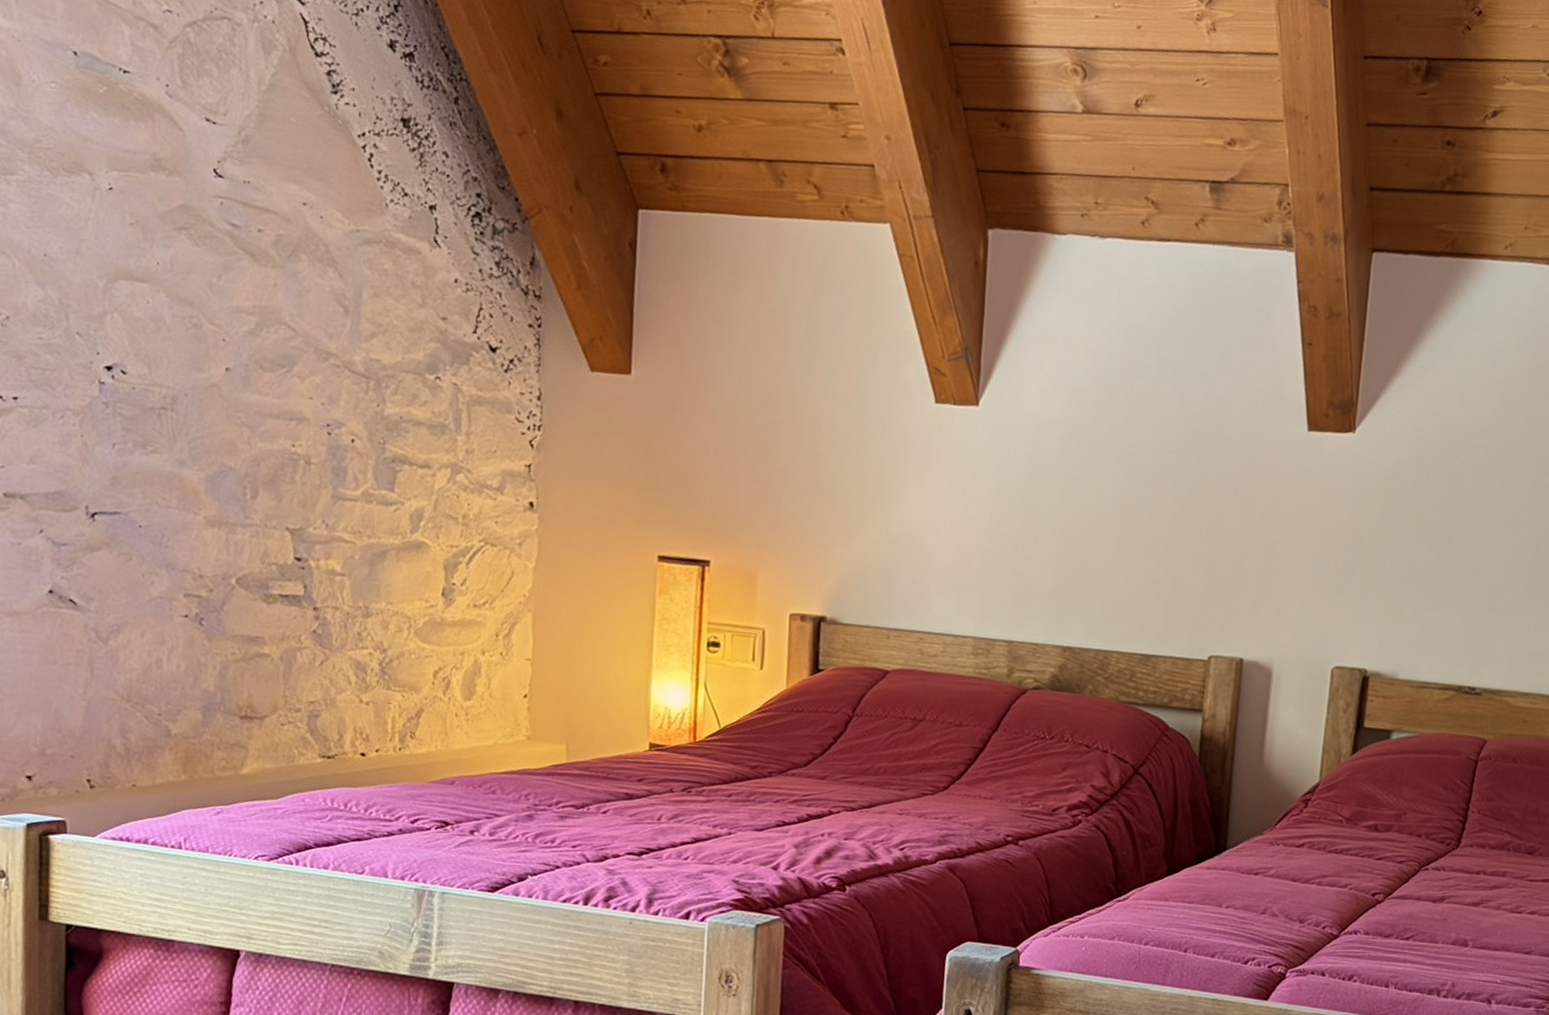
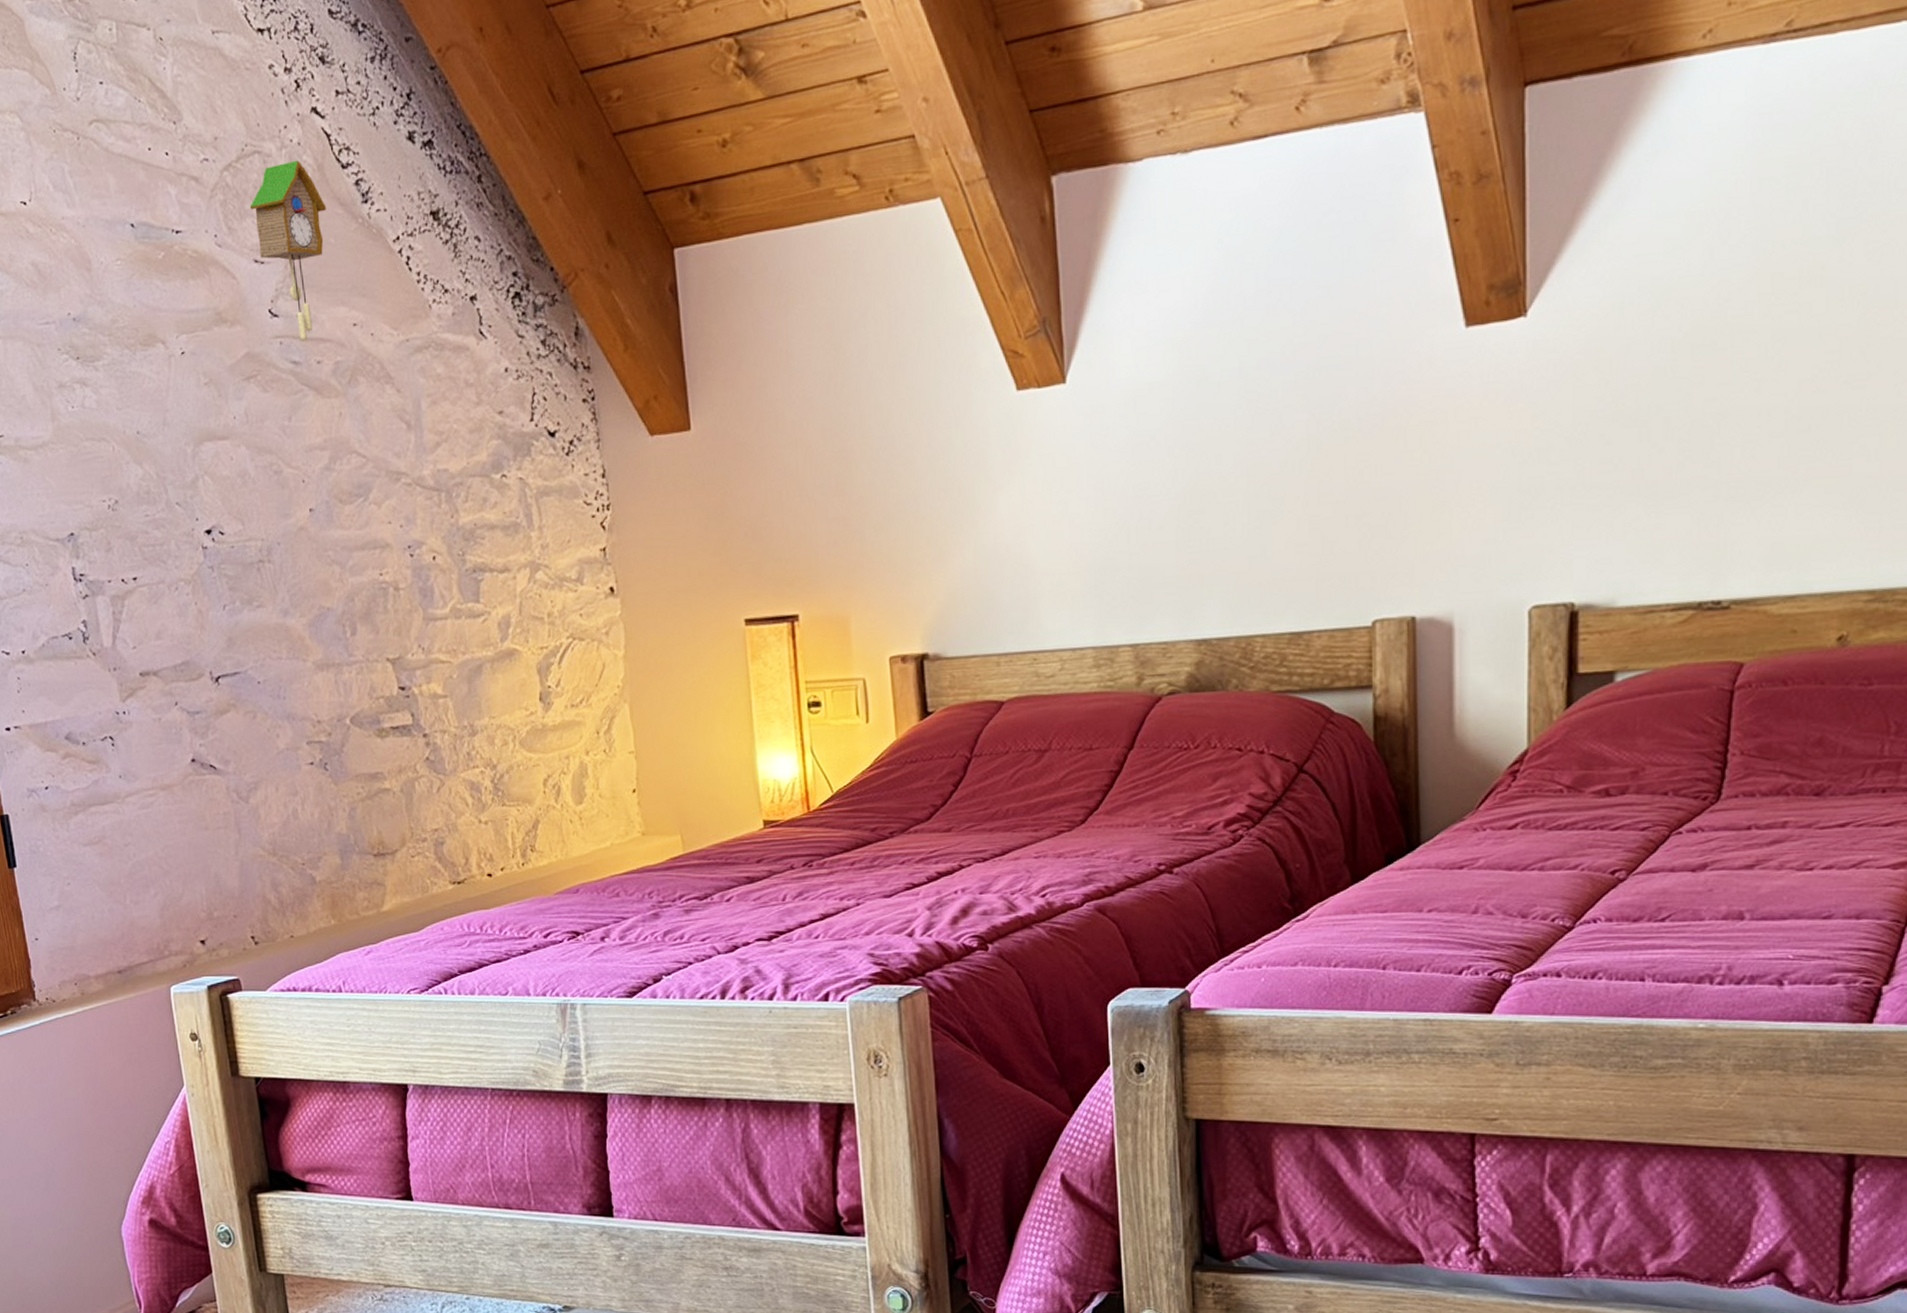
cuckoo clock: none [209,35,293,207] -> present [250,160,327,341]

